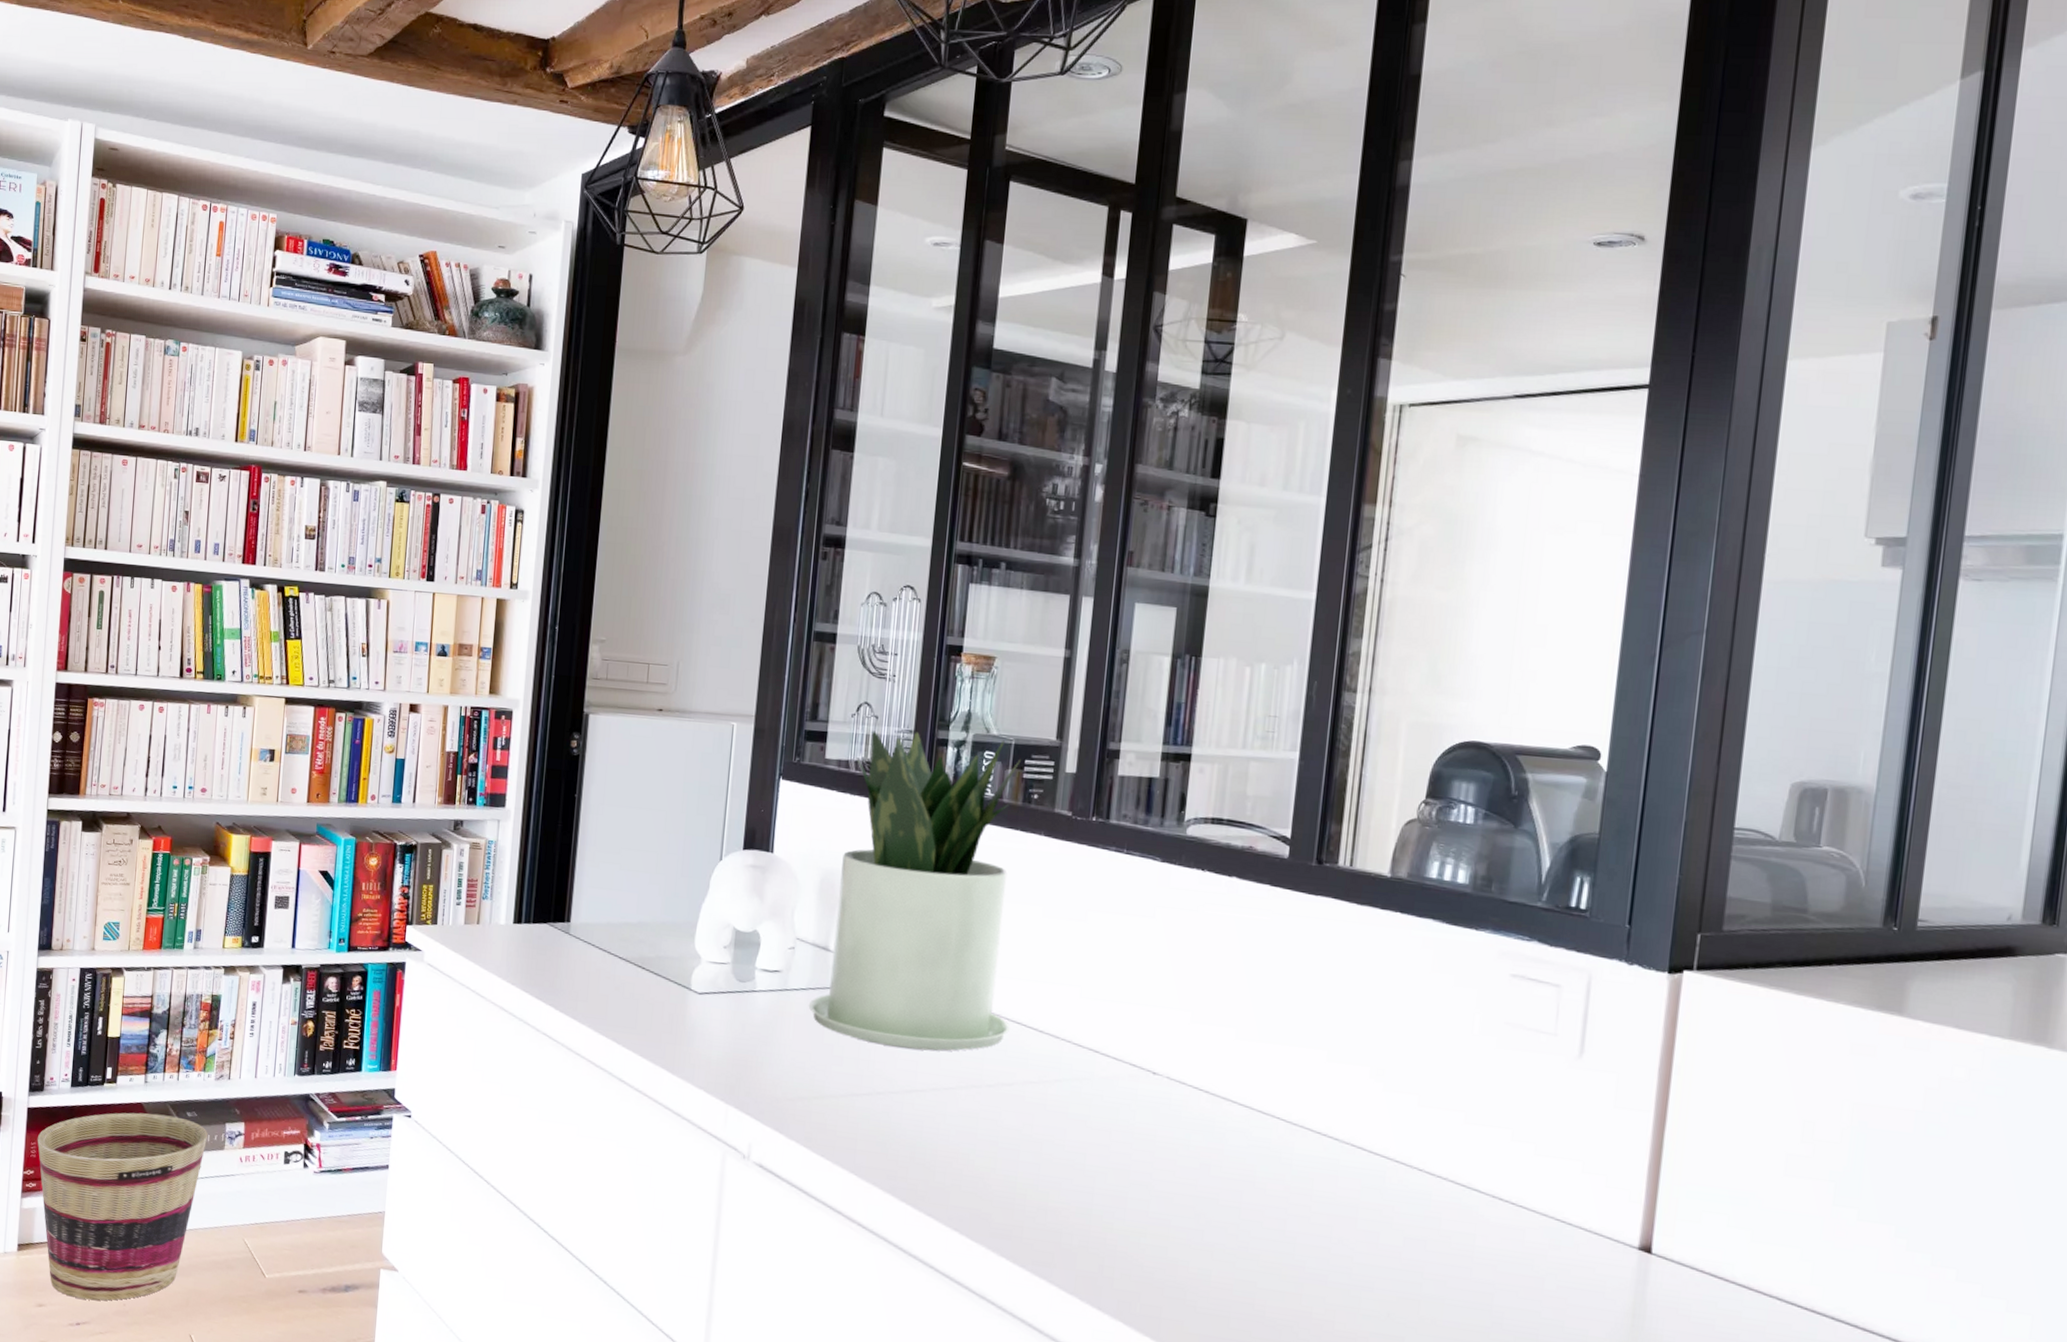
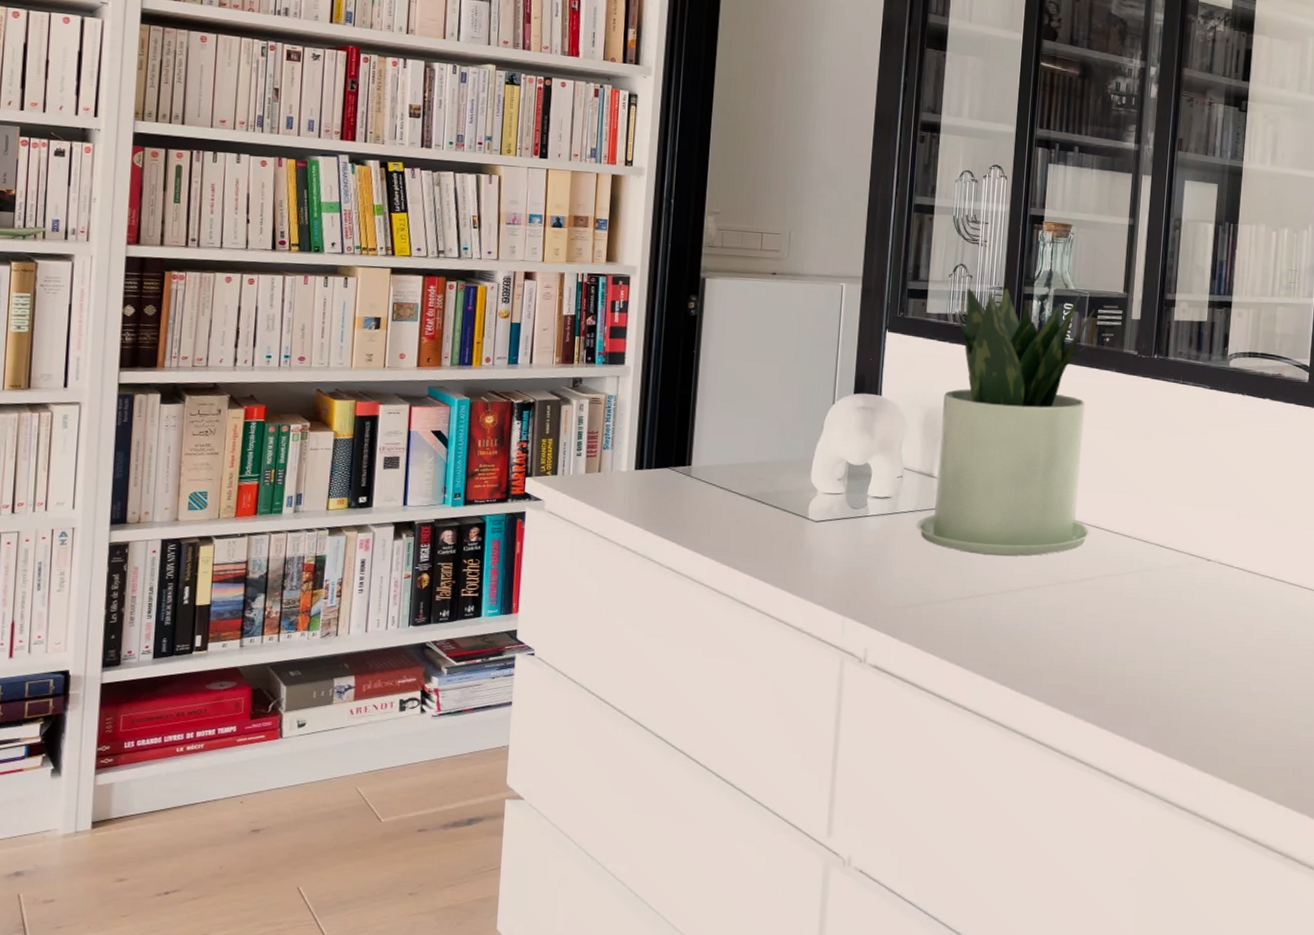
basket: present [37,1112,208,1301] -> none [113,676,314,868]

